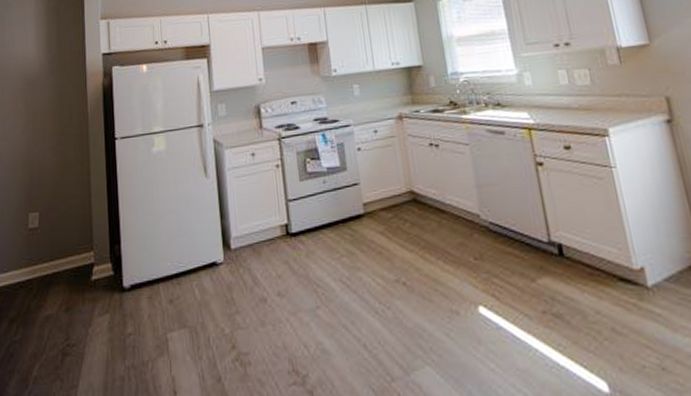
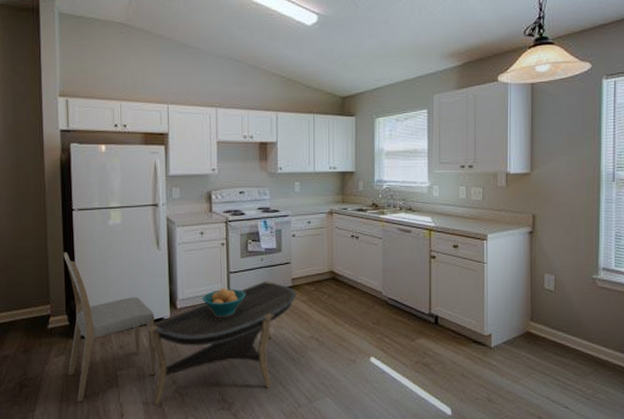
dining chair: none [107,188,212,376] -> present [63,252,156,402]
coffee table: none [198,208,371,379] -> present [147,281,296,405]
fruit bowl: none [259,220,309,257] -> present [202,288,245,316]

